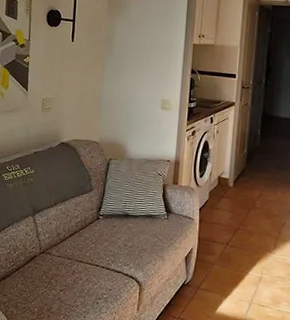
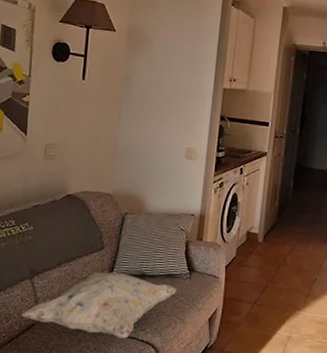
decorative pillow: none [26,211,157,272] -> present [21,272,178,339]

